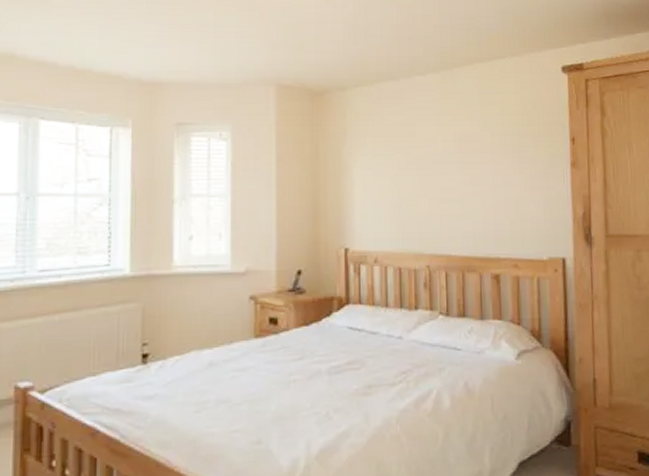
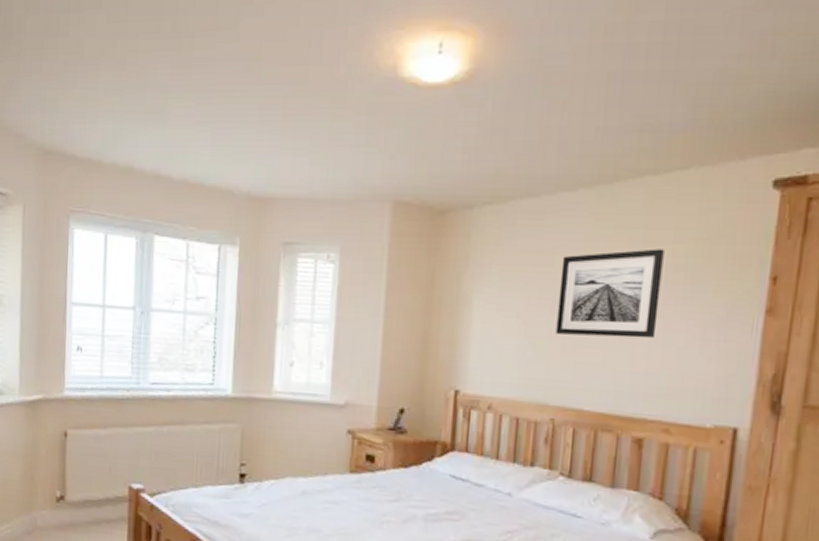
wall art: none [421,120,498,192] -> present [555,249,664,339]

